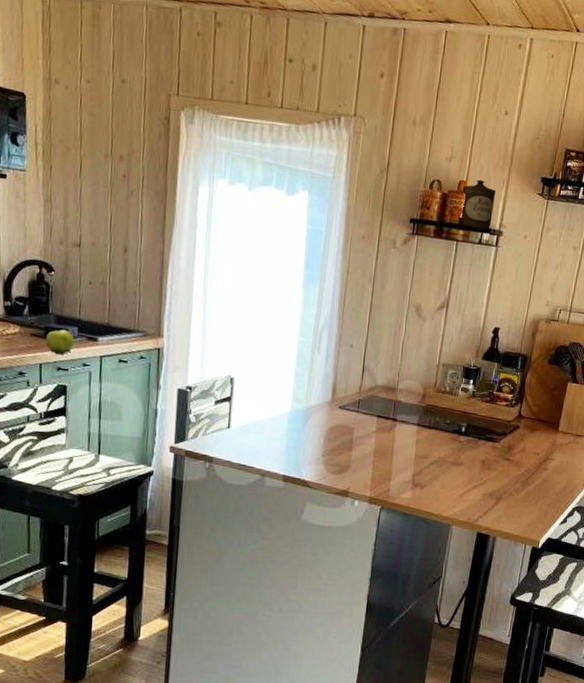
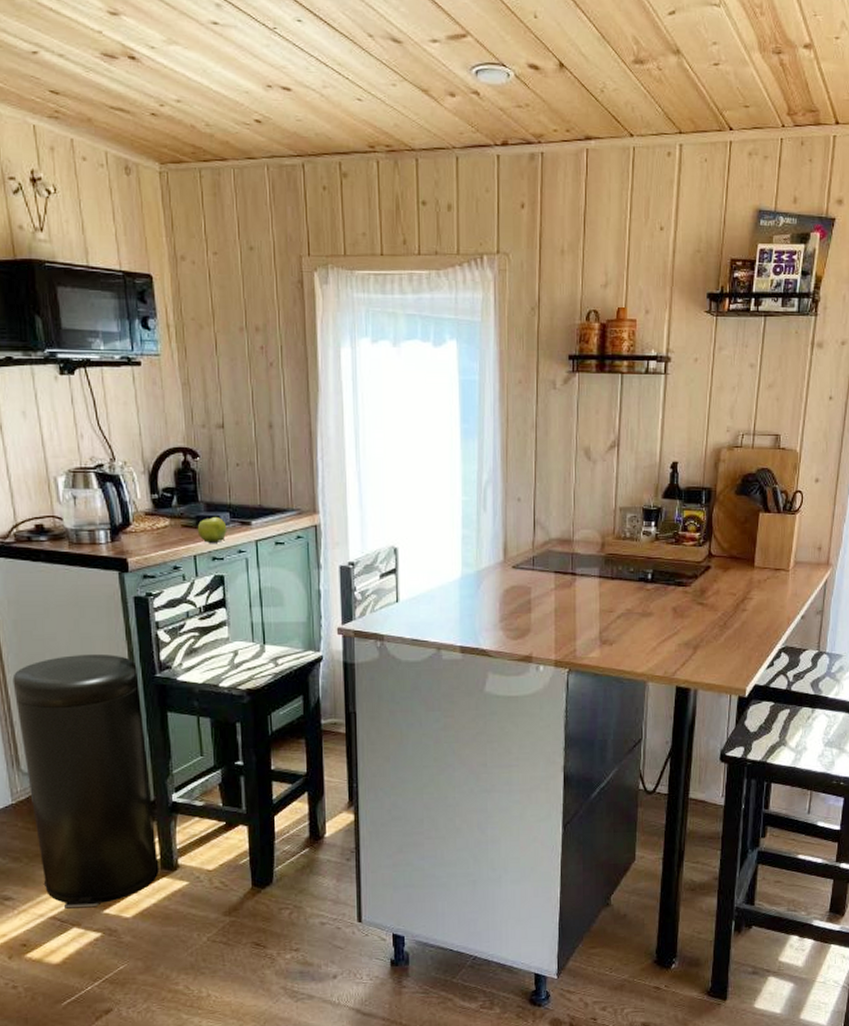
canister: present [457,179,496,235] -> none [621,304,659,362]

